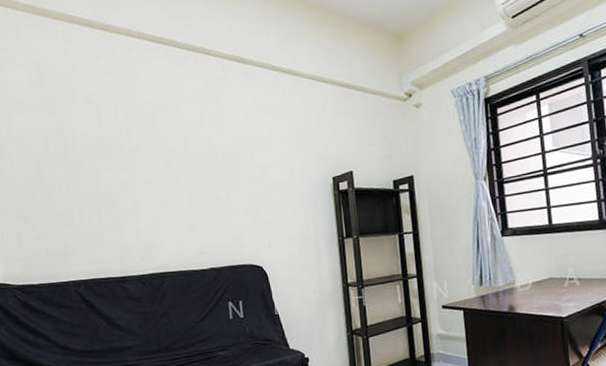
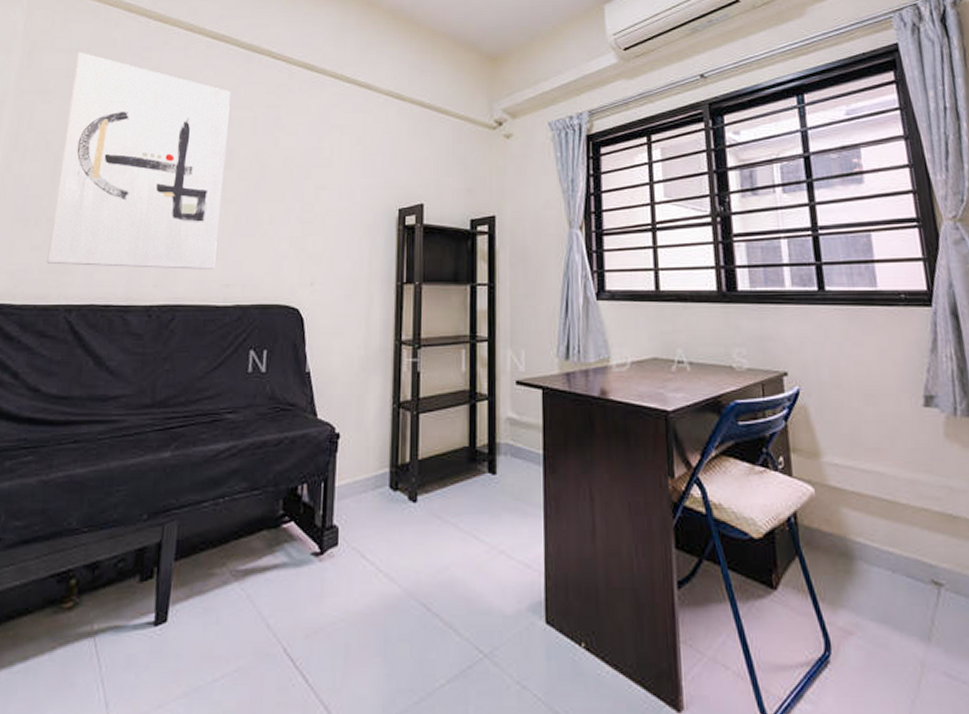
wall art: none [36,65,189,250] -> present [46,52,231,270]

